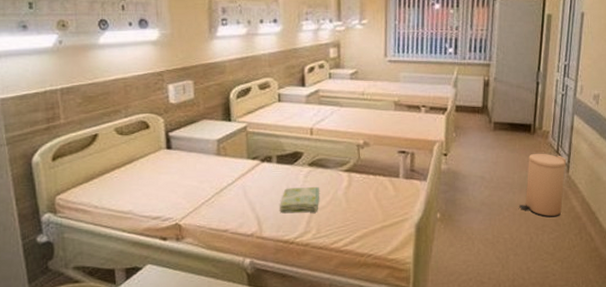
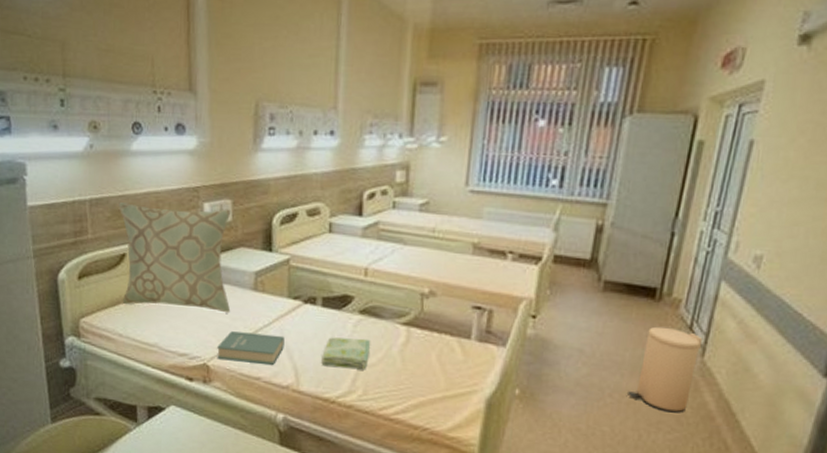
pillow: none [89,88,198,179] -> present [118,202,231,314]
book: none [187,191,247,219] -> present [217,331,285,365]

